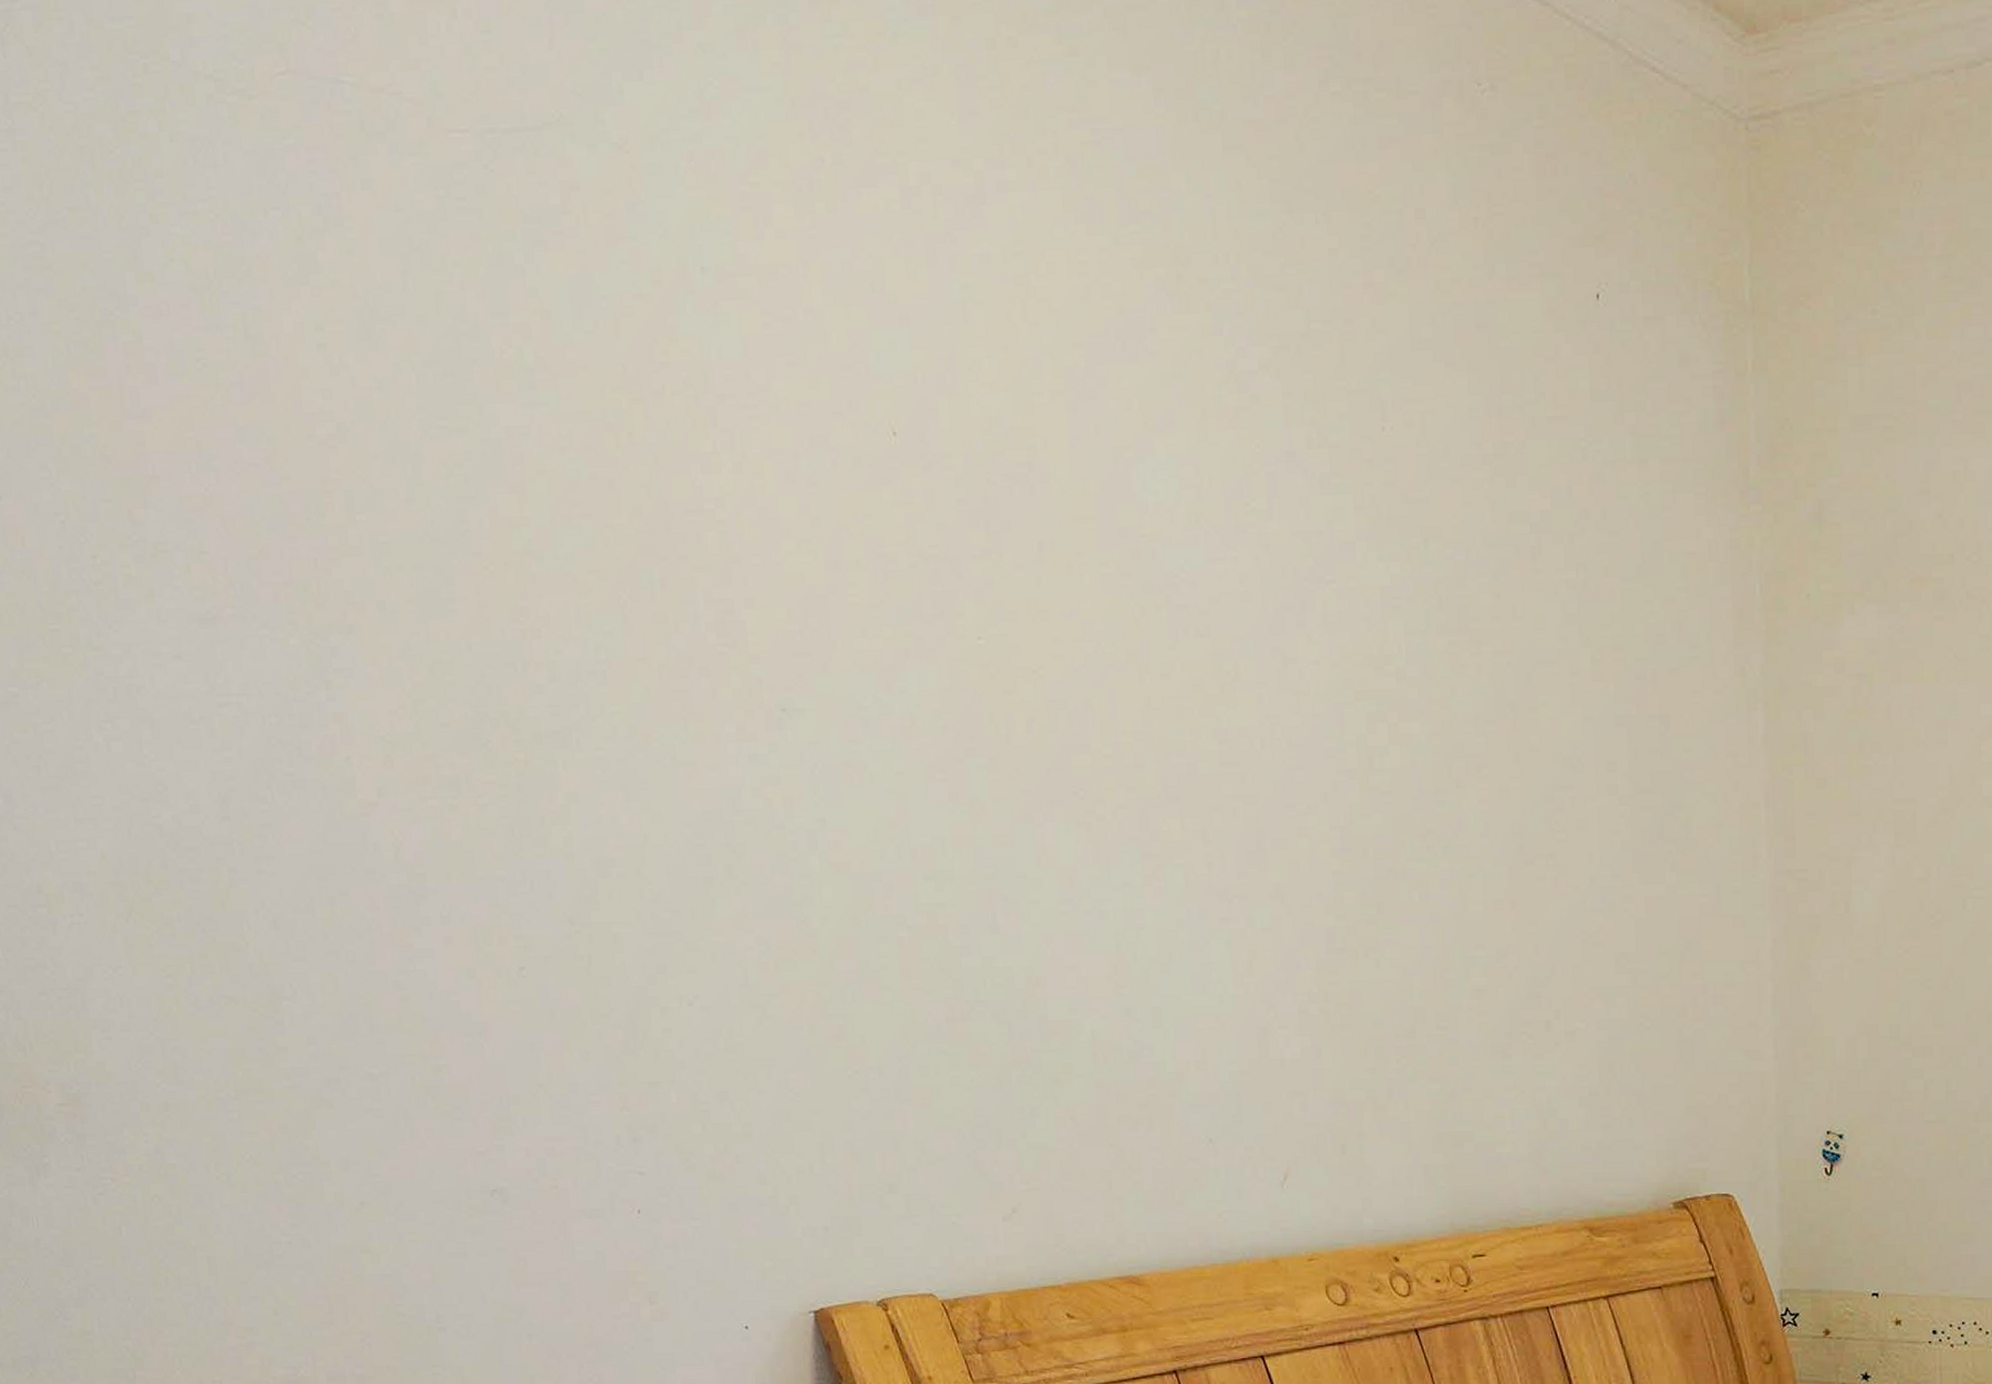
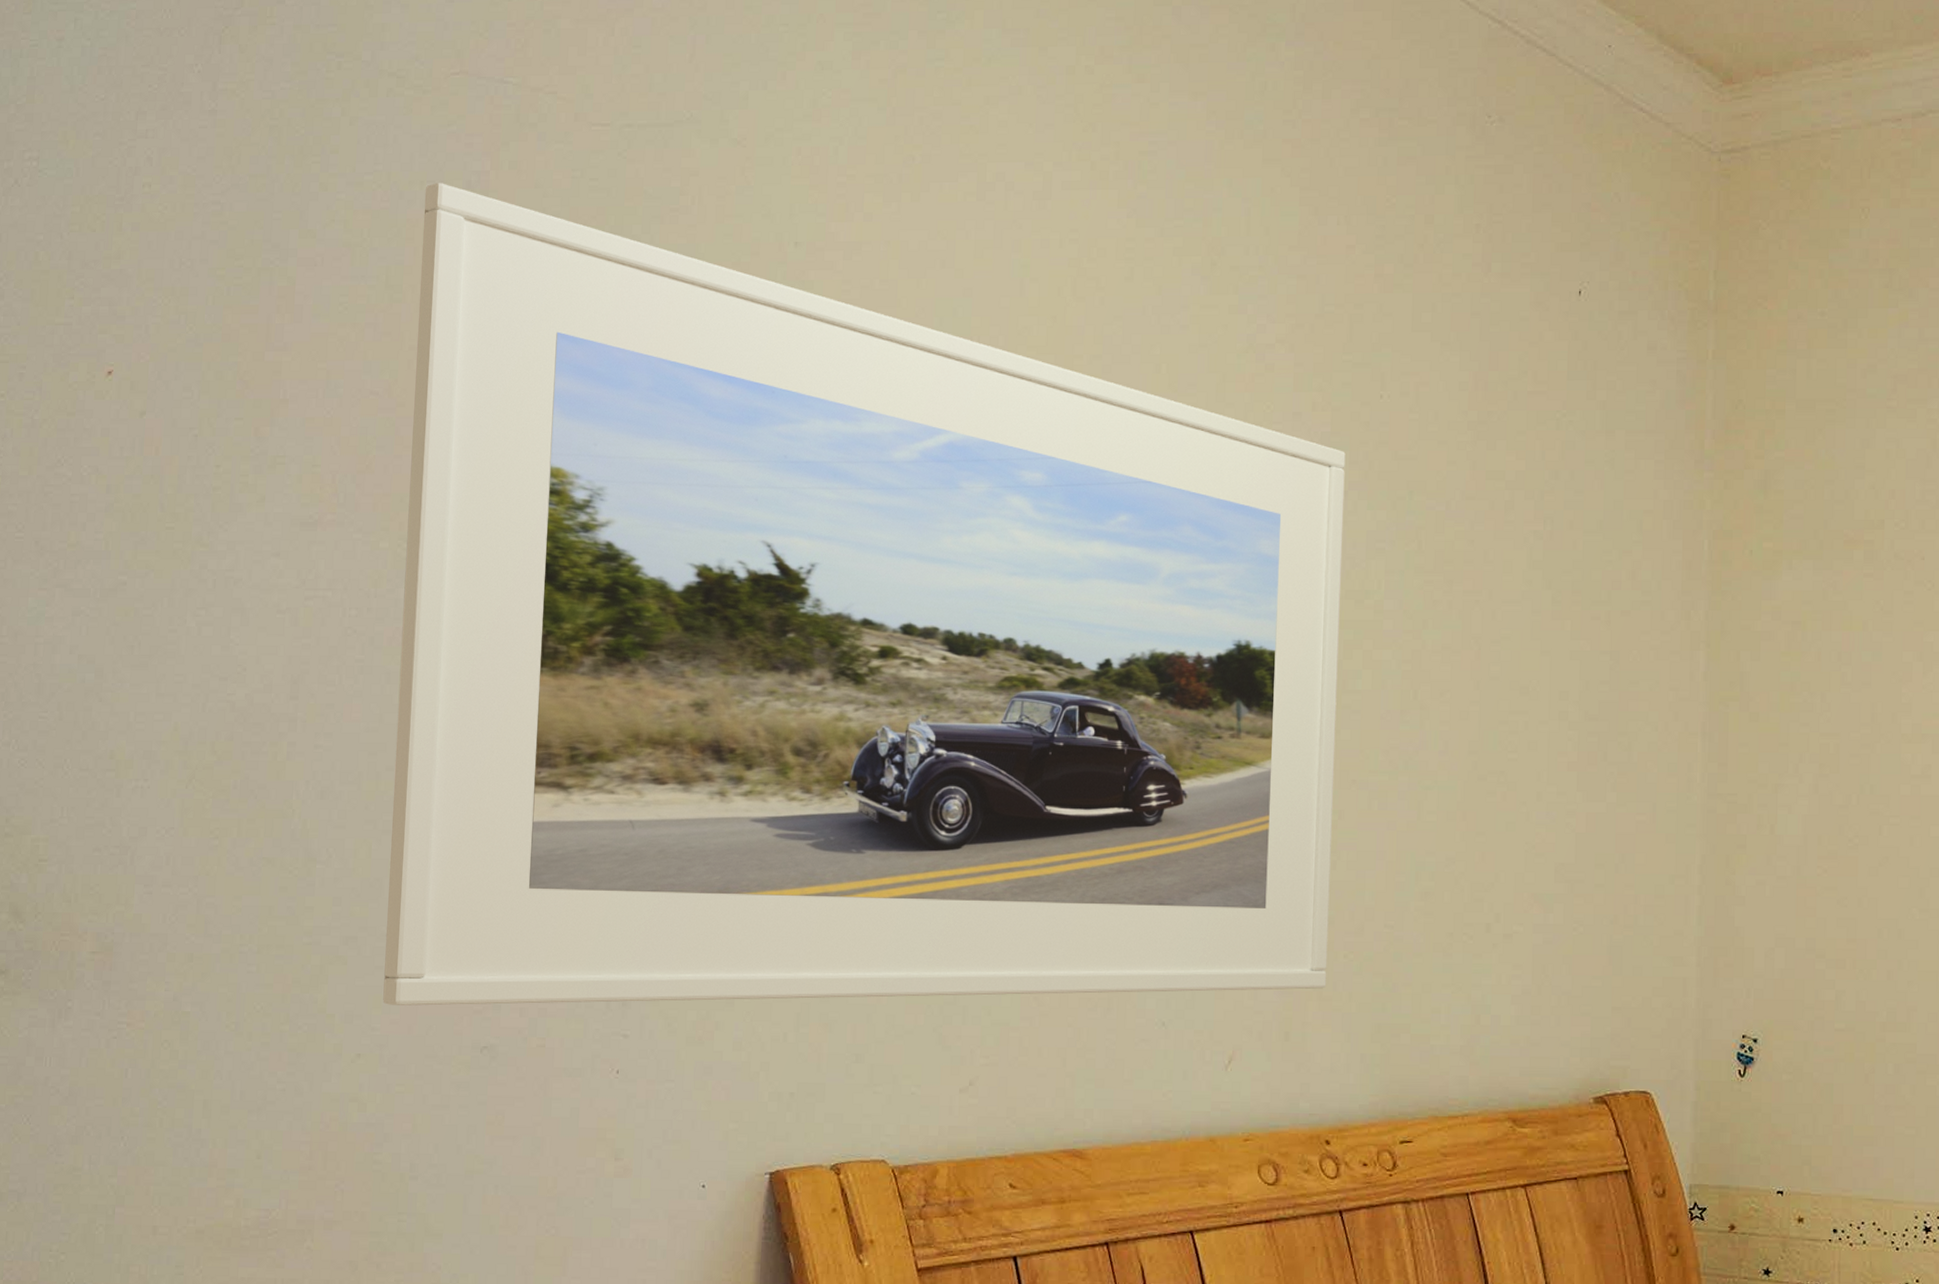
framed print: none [270,209,1381,1149] -> present [383,183,1346,1006]

